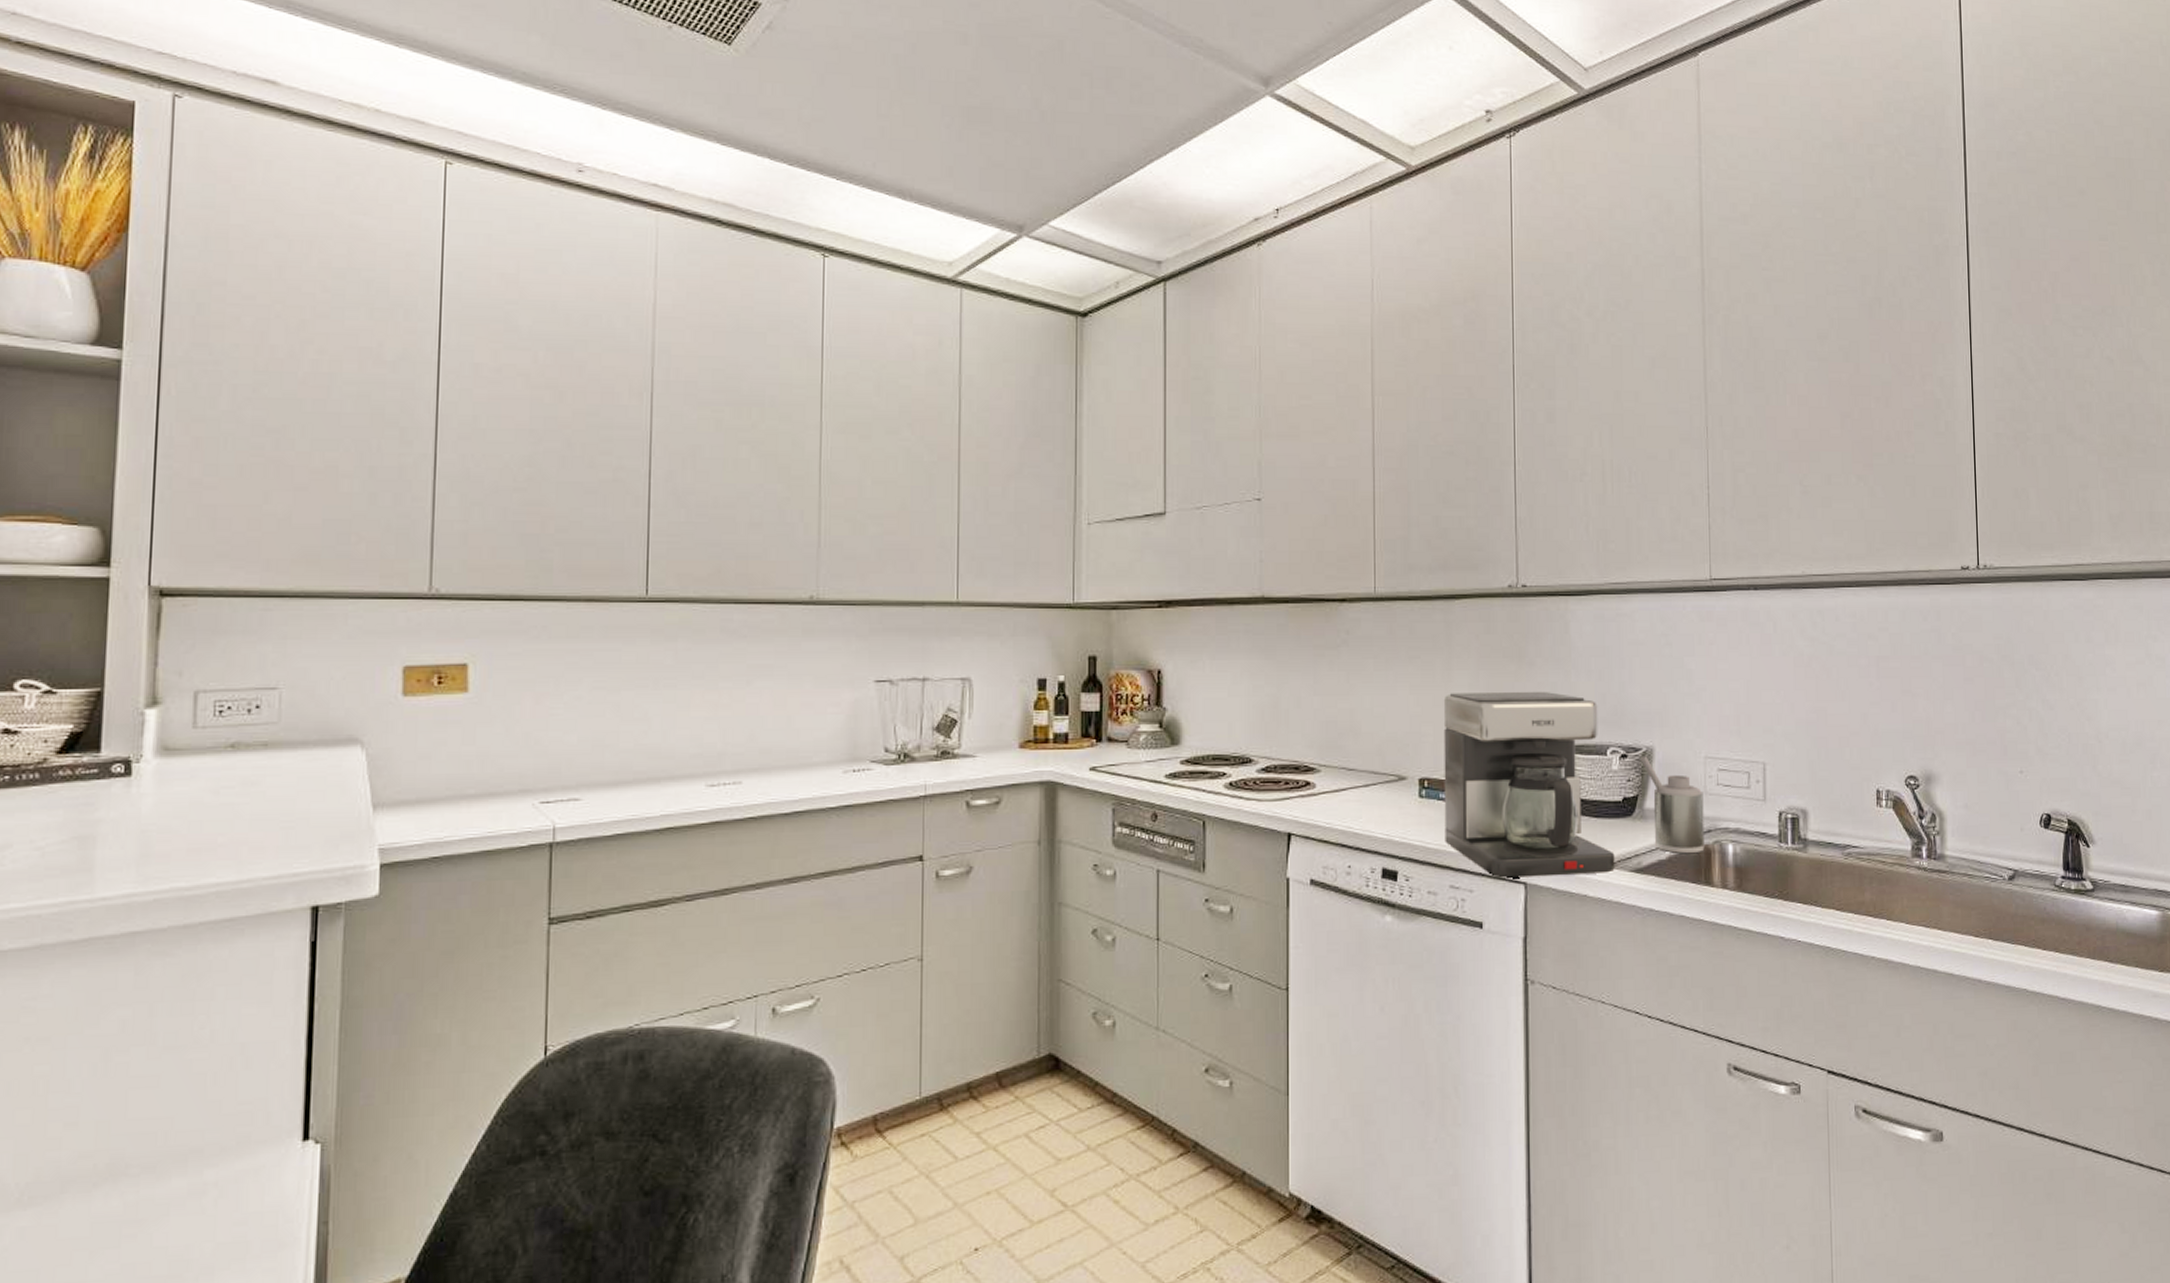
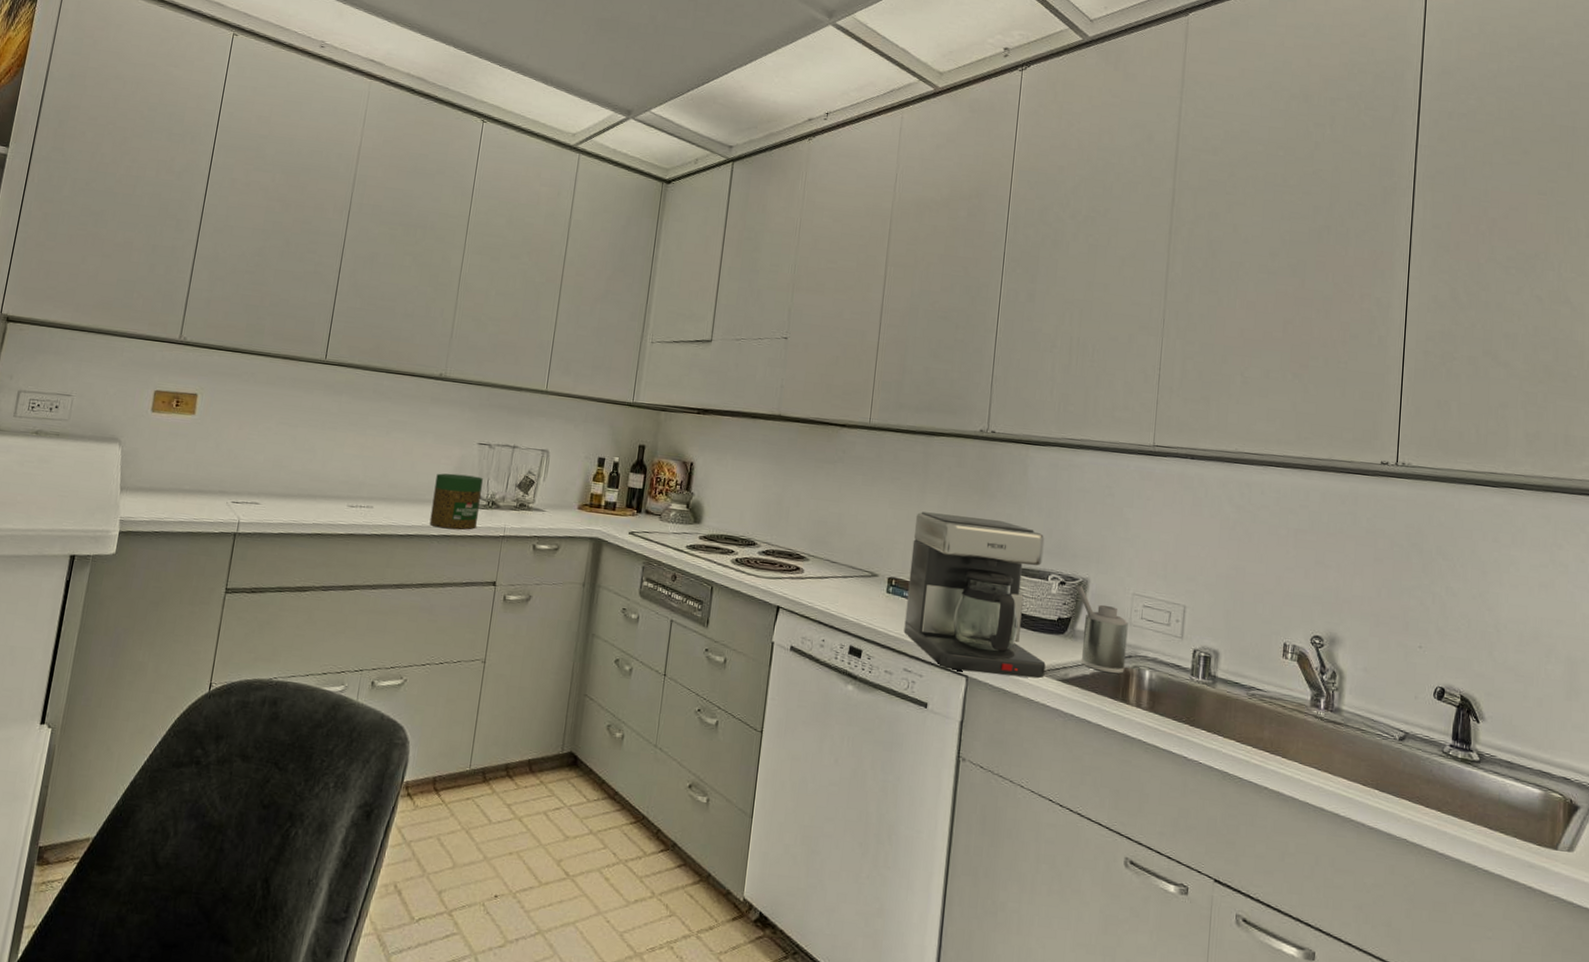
food container: none [822,724,887,797] -> present [429,473,483,530]

